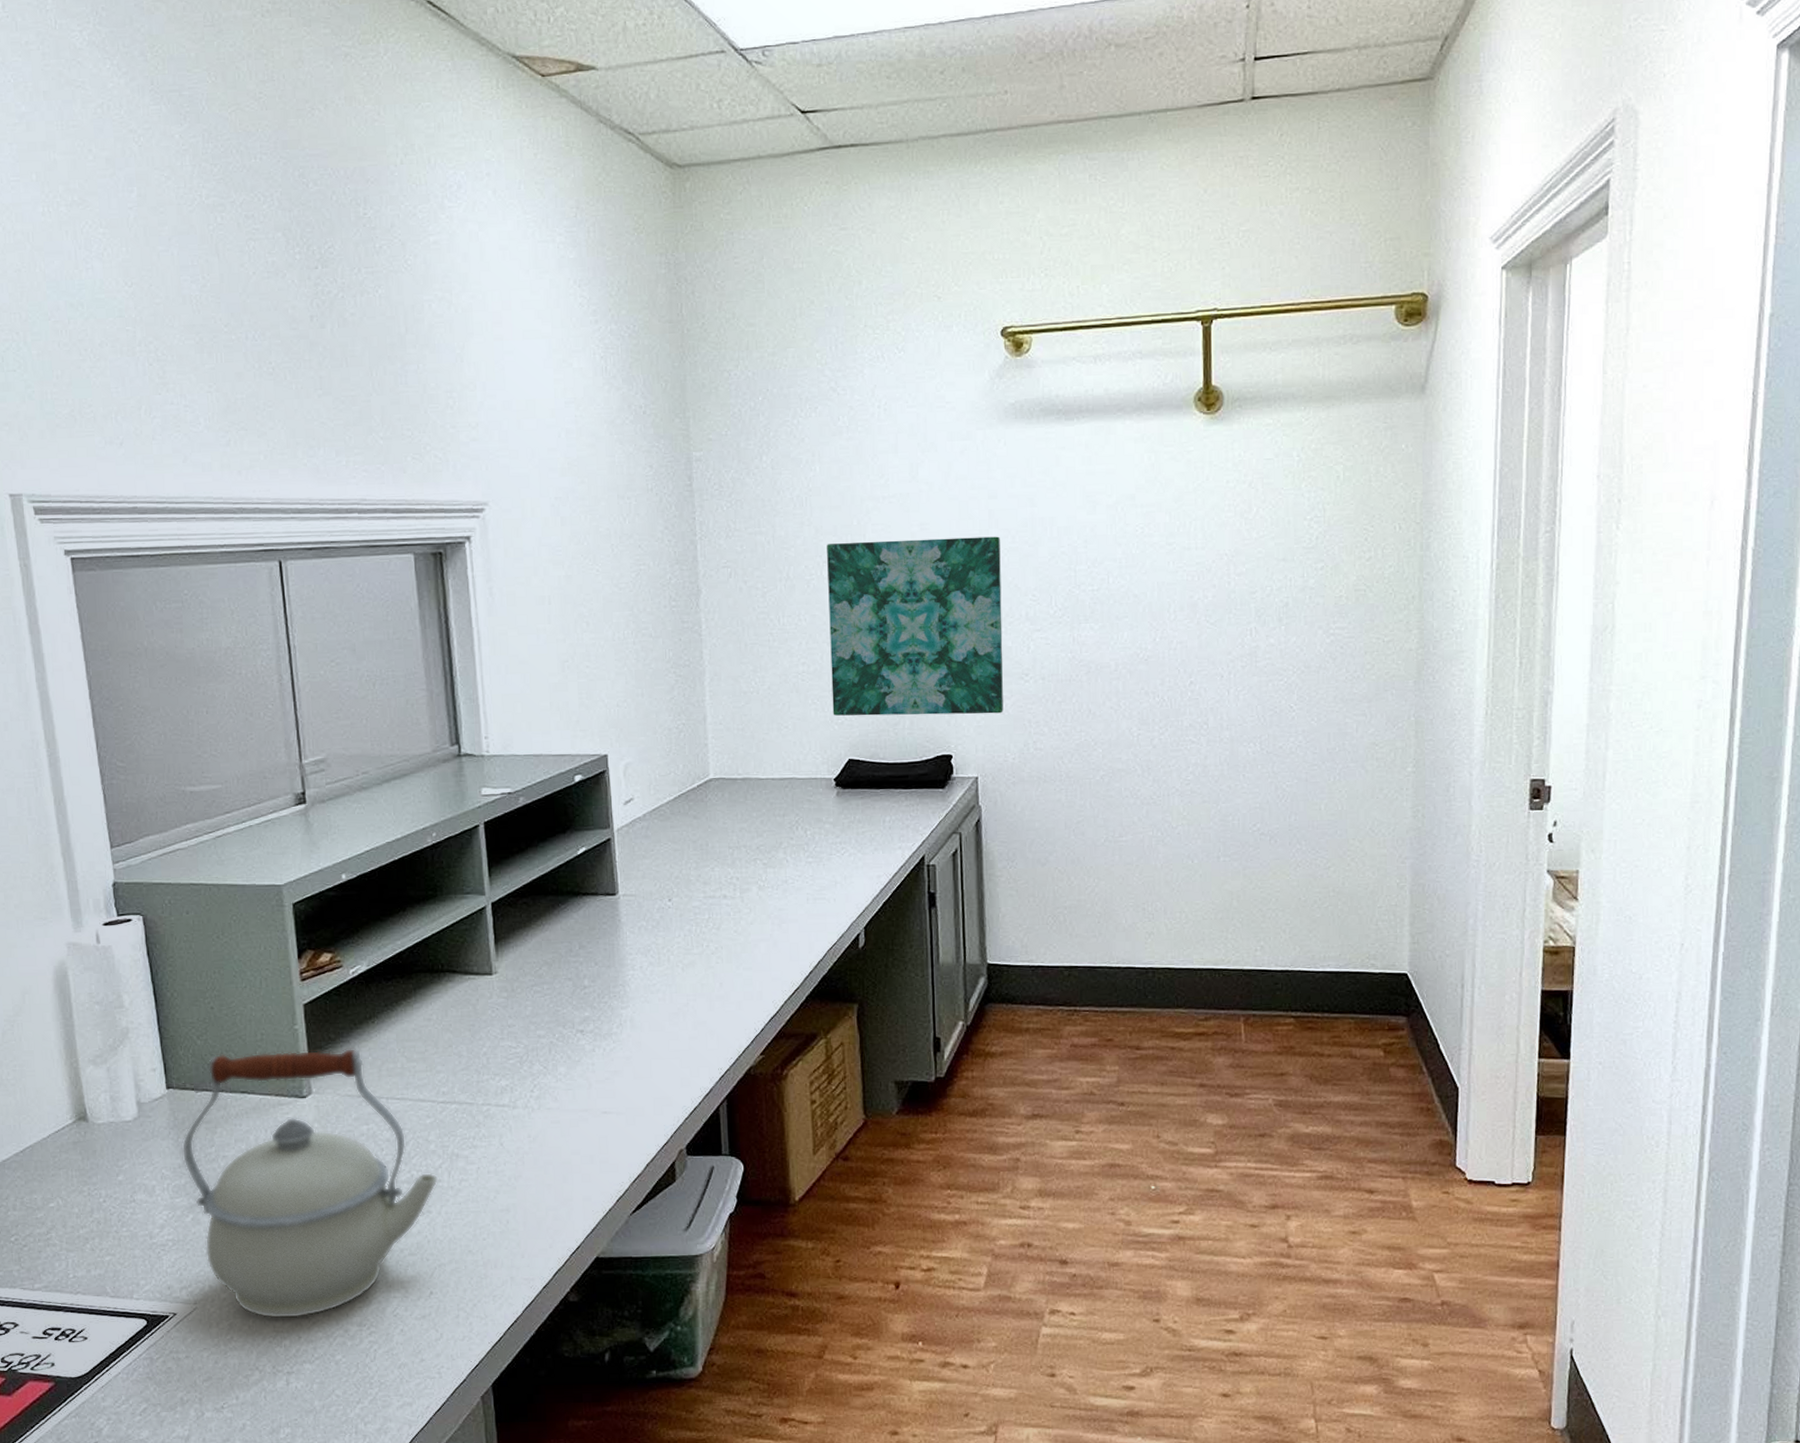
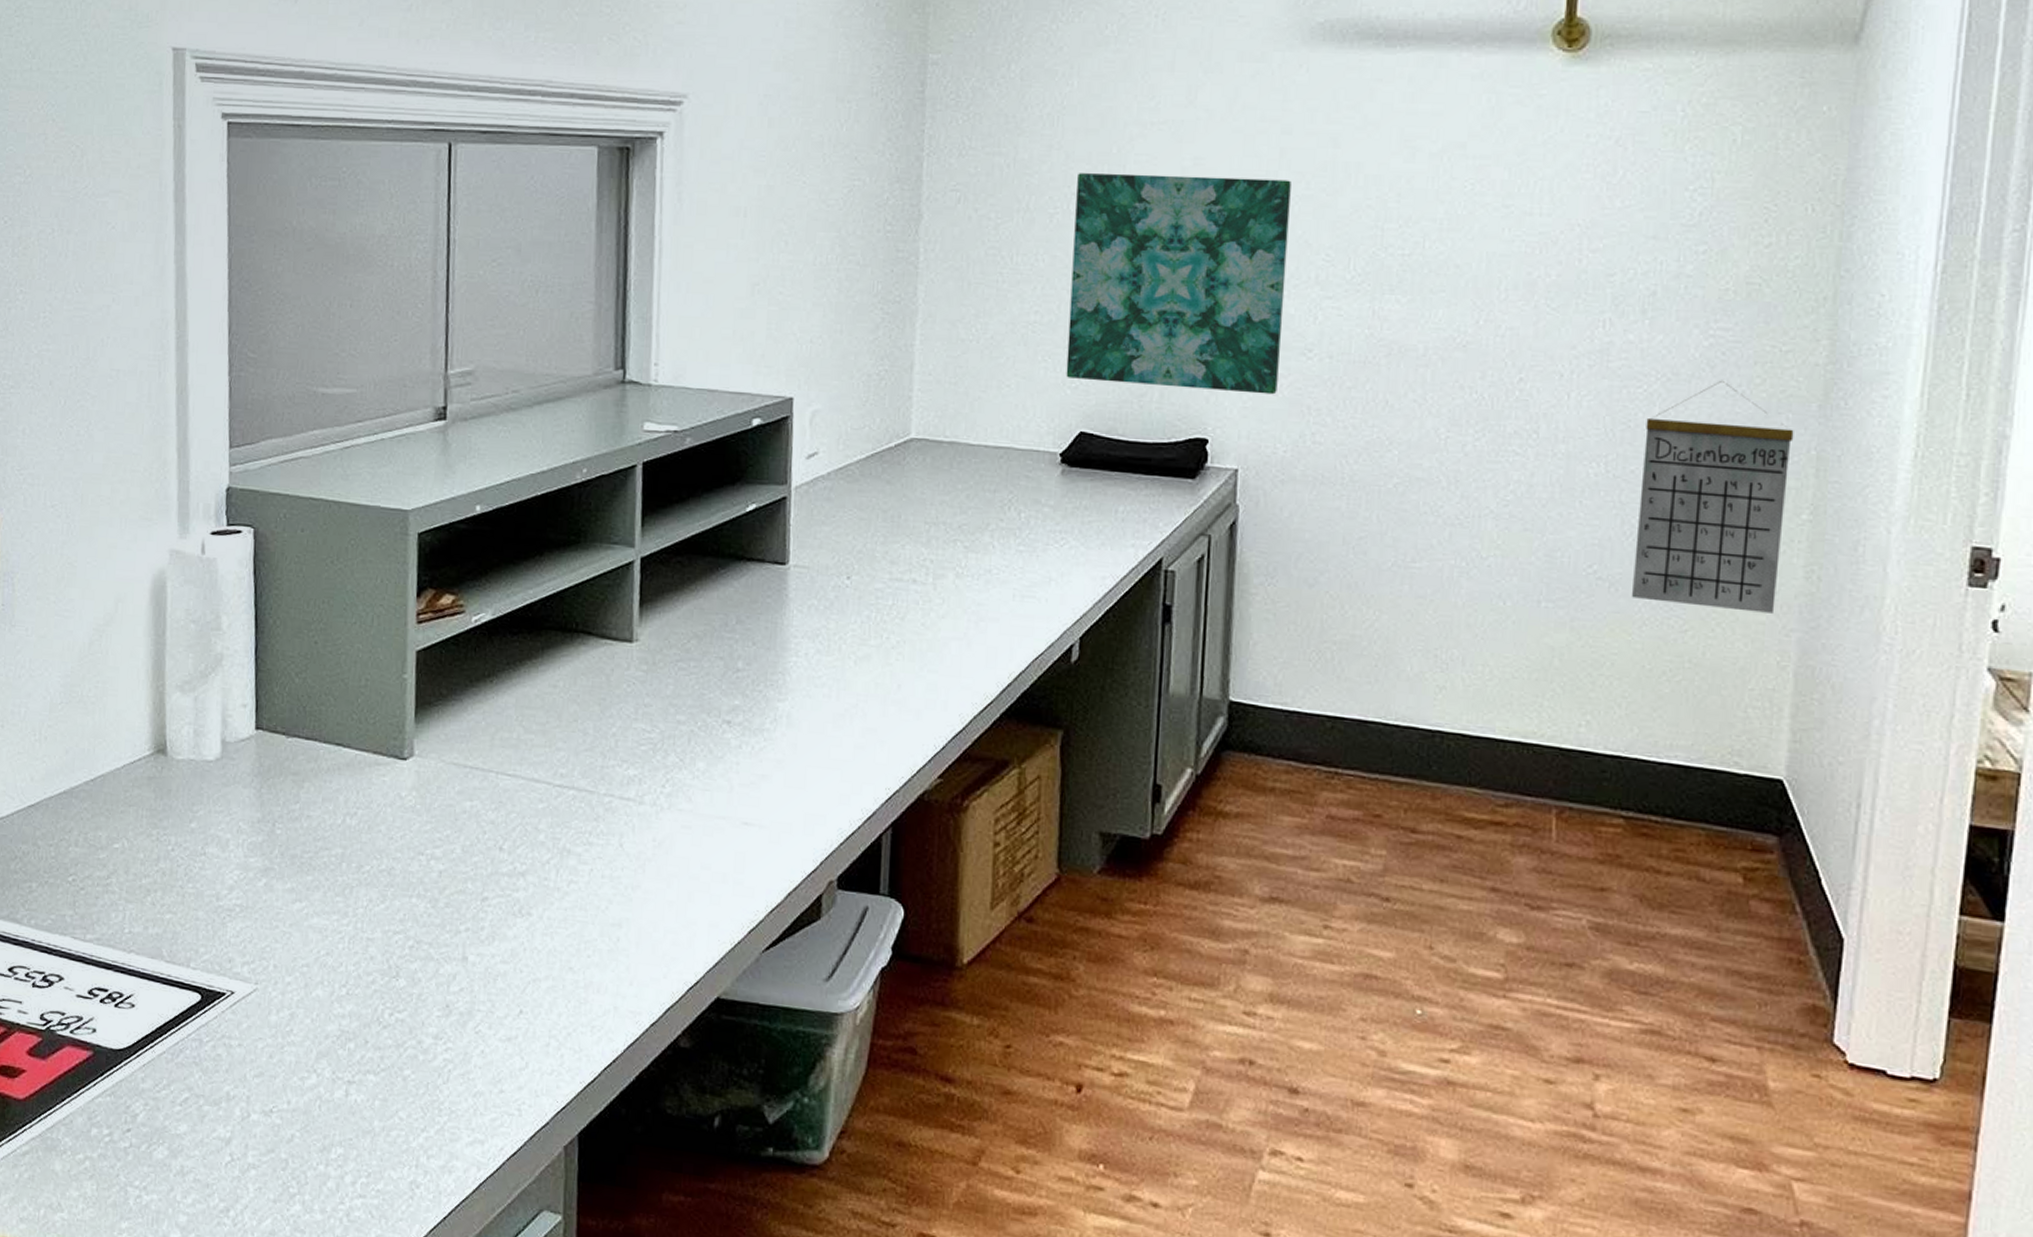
kettle: present [181,1048,439,1319] -> none [263,696,545,1019]
calendar: none [1286,668,1398,848] -> present [1631,380,1794,613]

